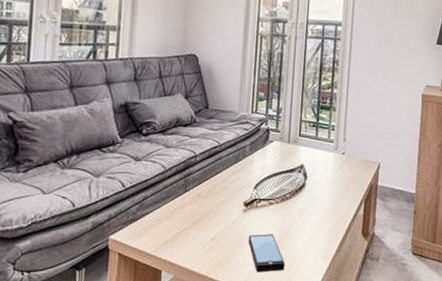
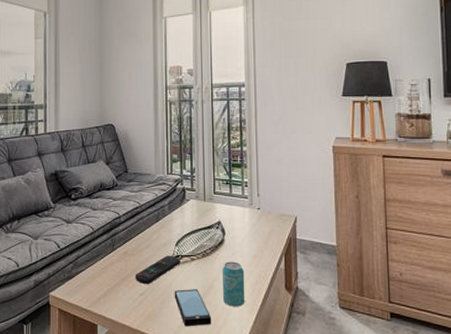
remote control: none [208,198,258,229] -> present [136,255,180,285]
beverage can: none [298,206,323,252] -> present [222,261,245,307]

